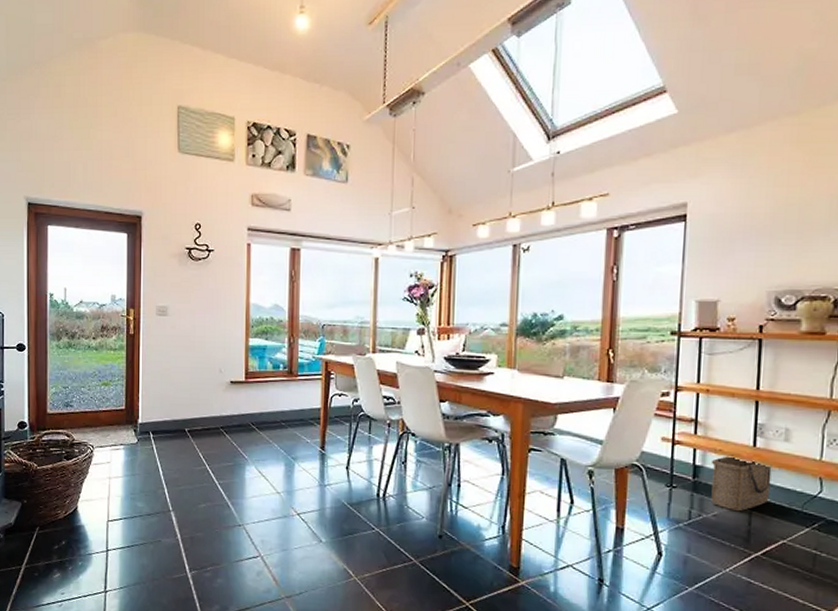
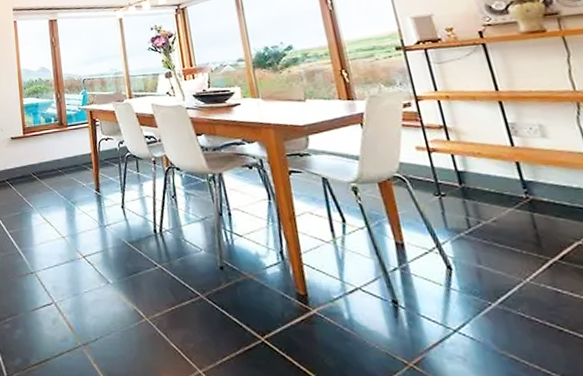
basket: present [711,455,772,512] -> none [474,157,547,215]

